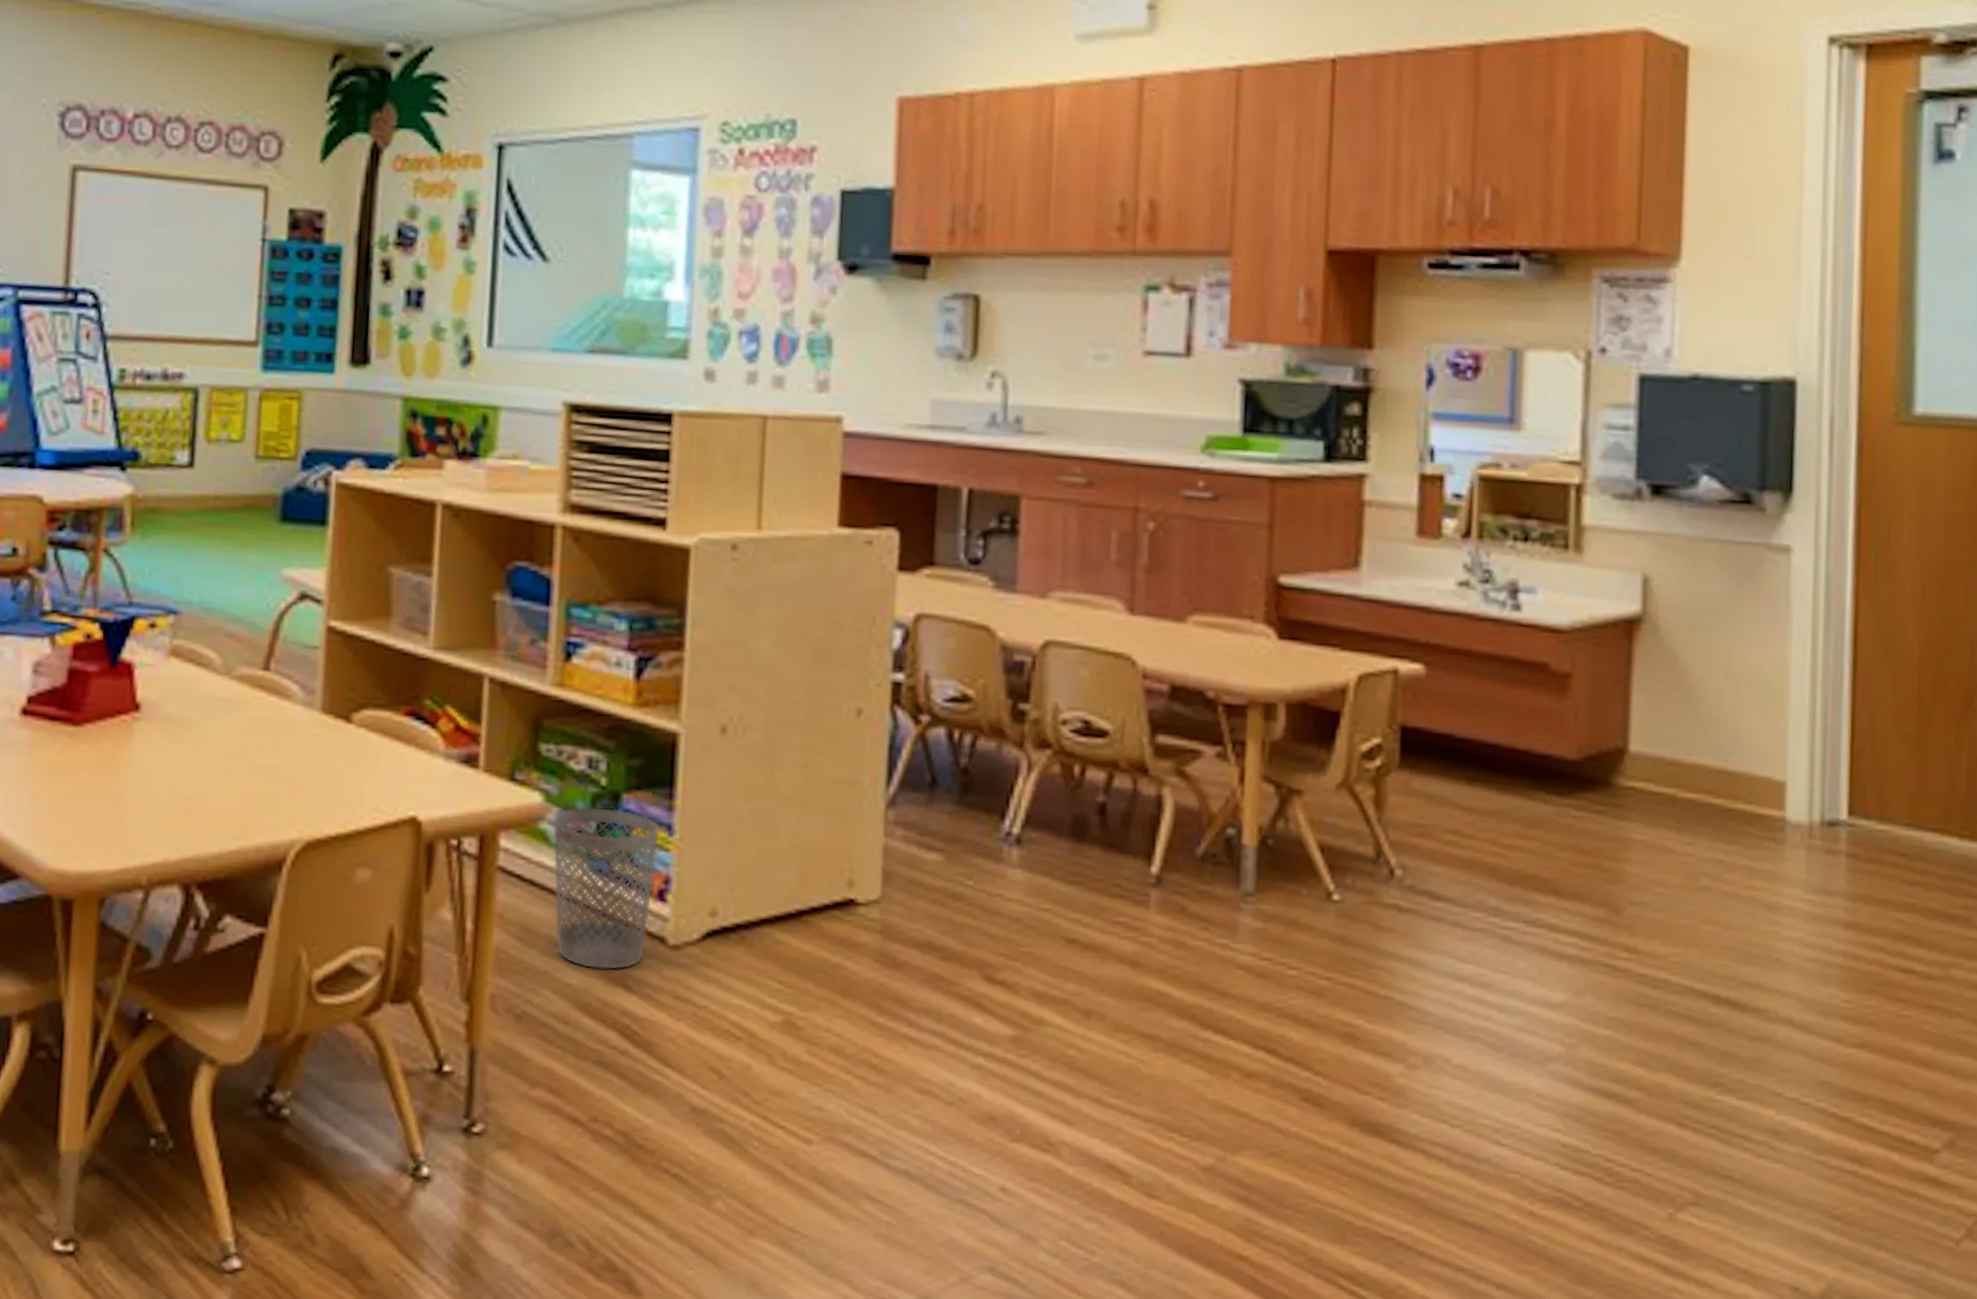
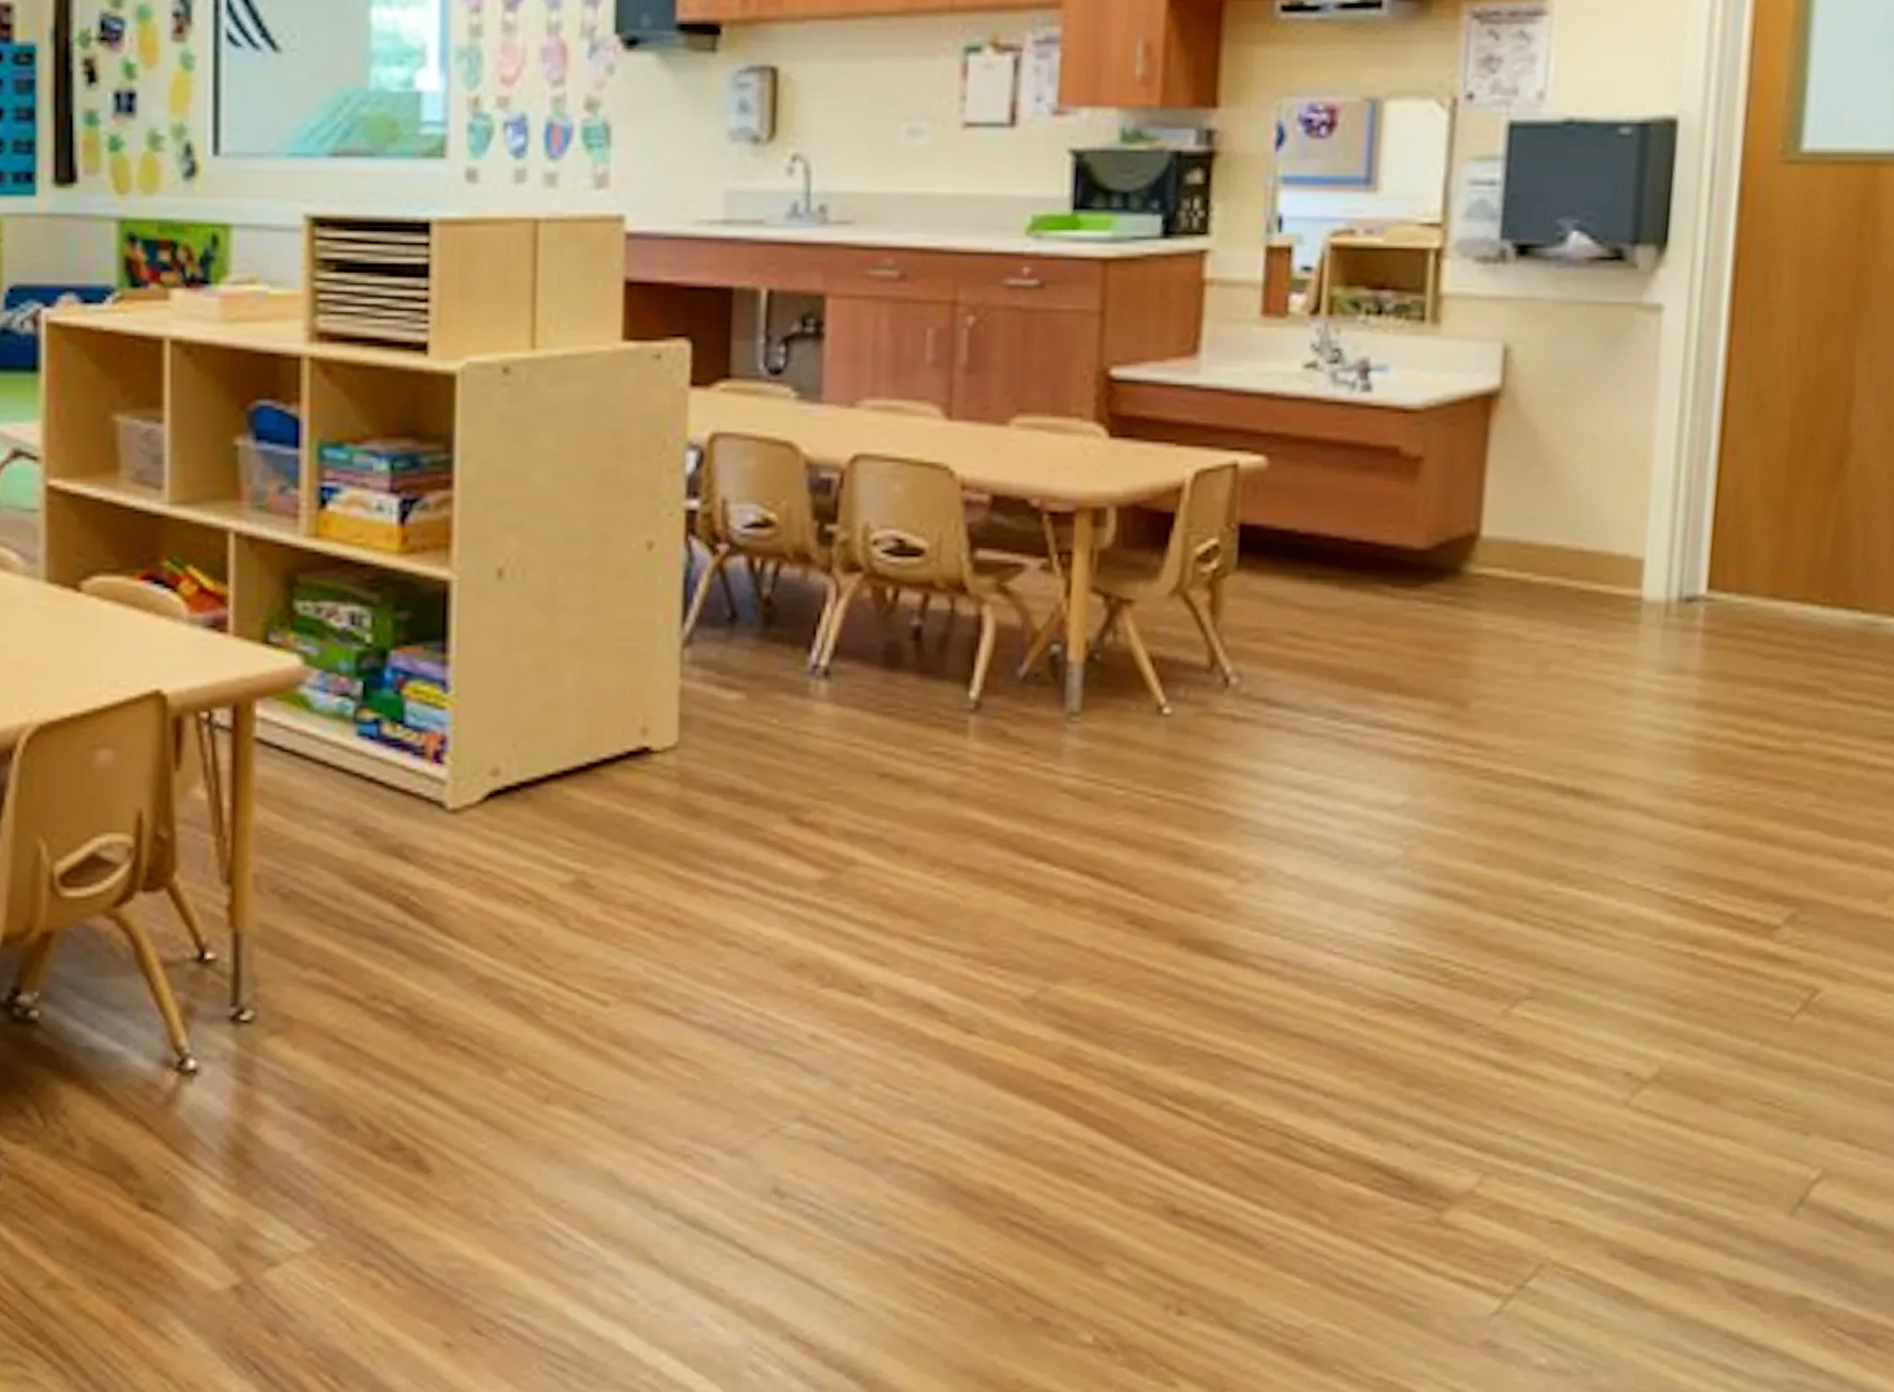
wastebasket: present [552,807,661,971] -> none [313,667,434,841]

